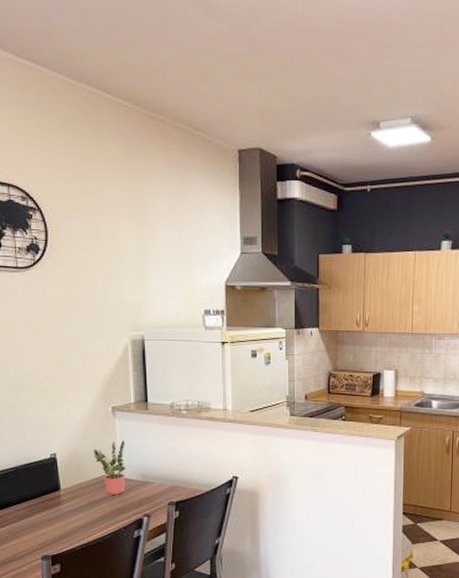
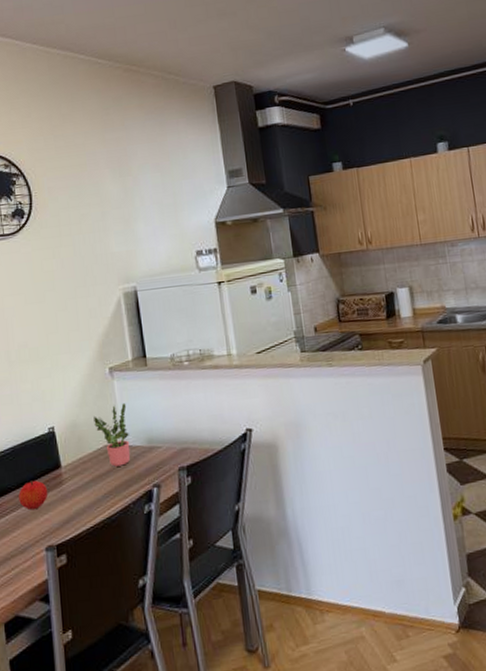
fruit: none [19,498,47,524] -> present [19,480,48,511]

